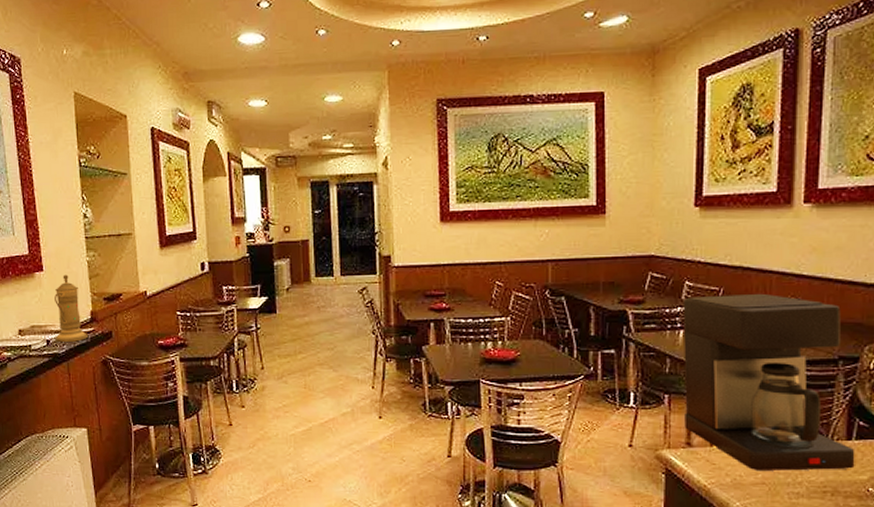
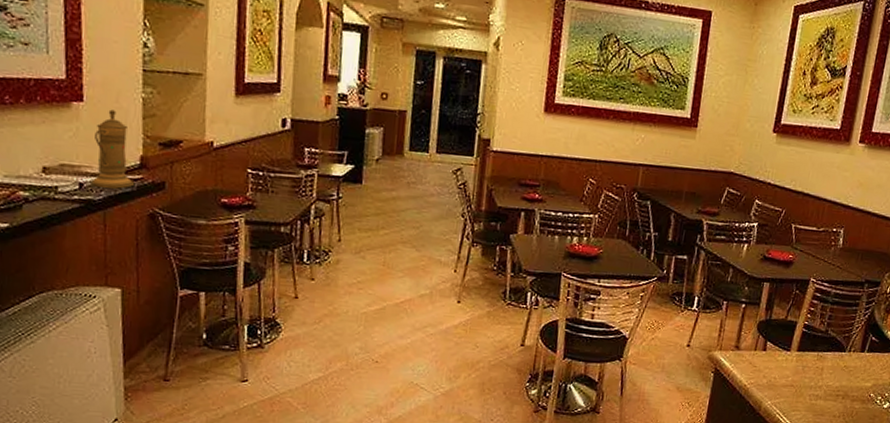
coffee maker: present [683,293,855,471] -> none [736,214,873,377]

